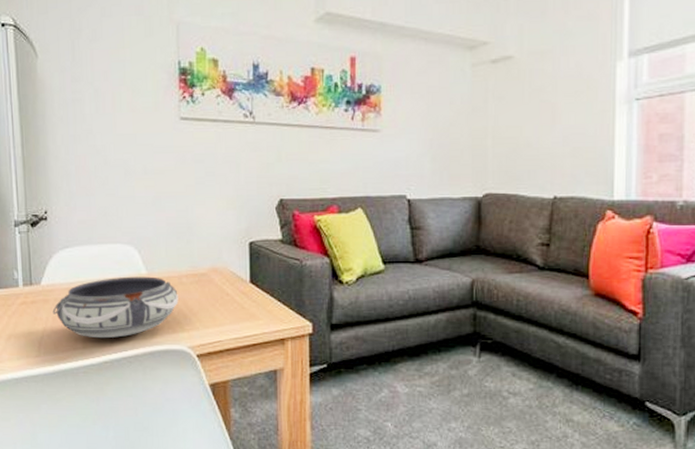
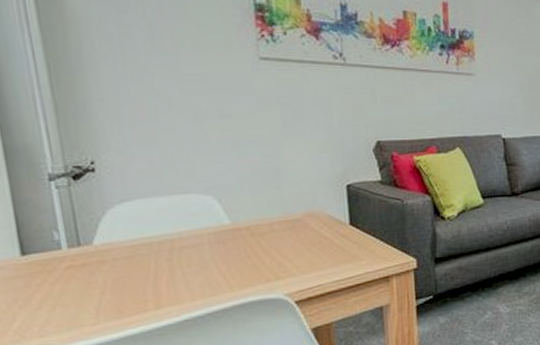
bowl: present [52,276,179,339] -> none [111,226,271,297]

